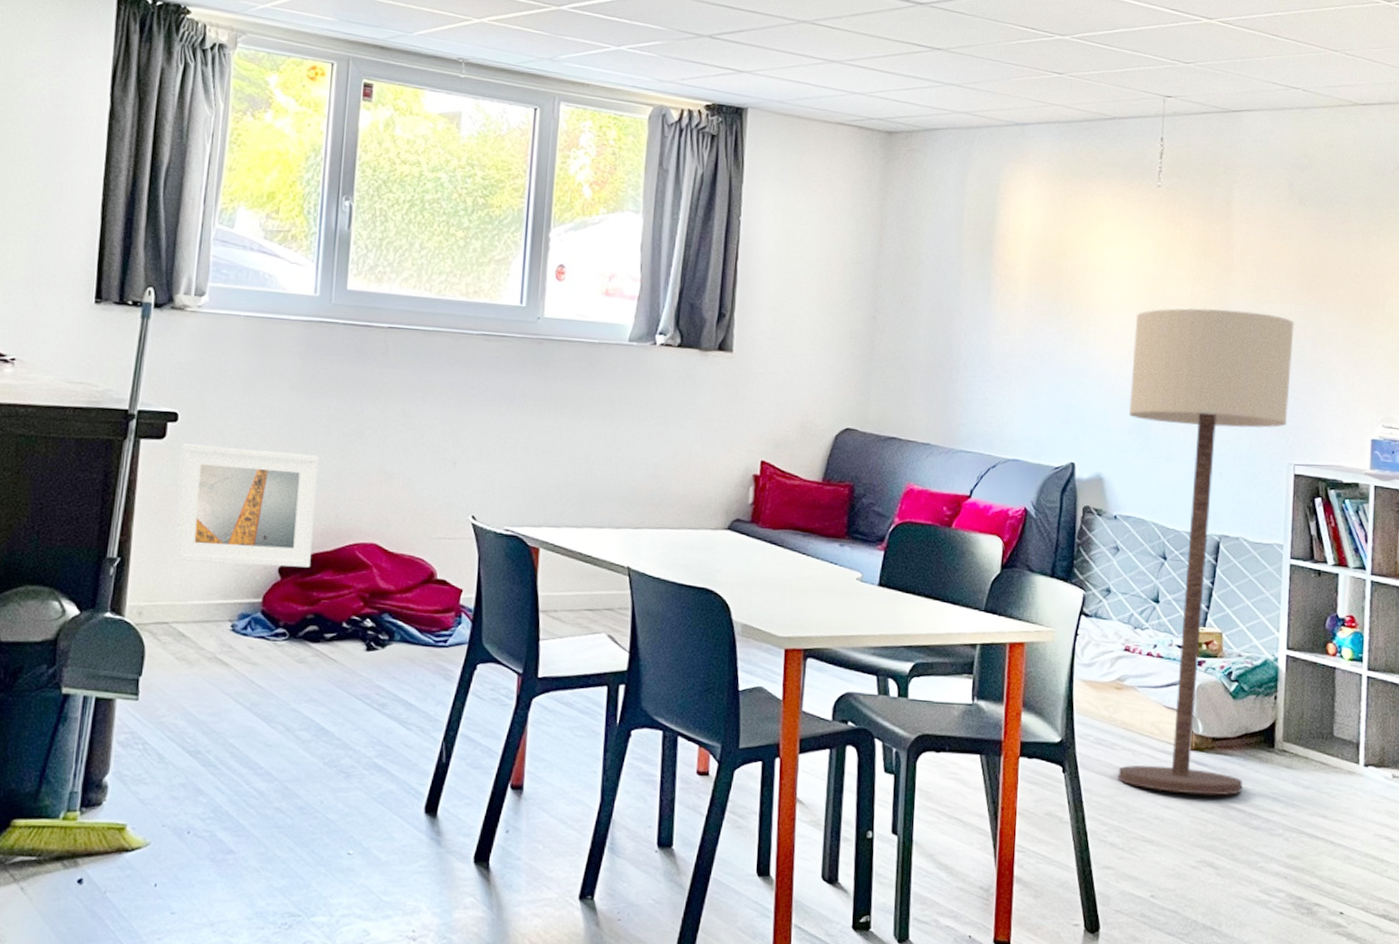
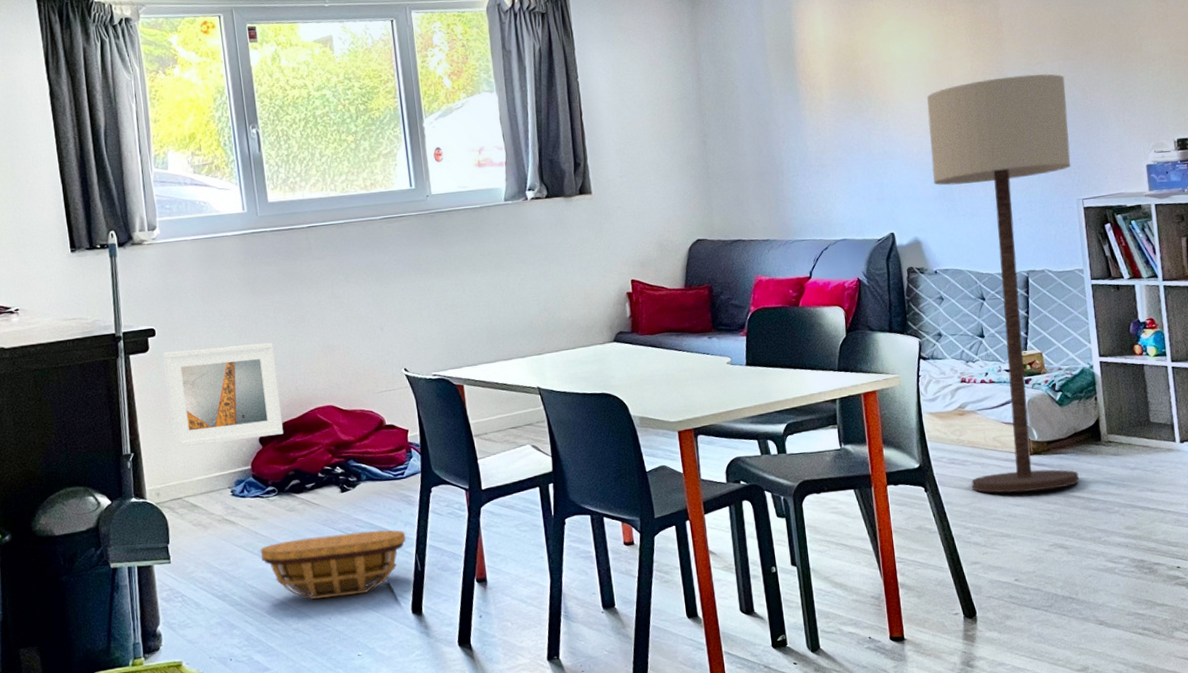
basket: none [251,698,435,779] -> present [260,529,406,599]

